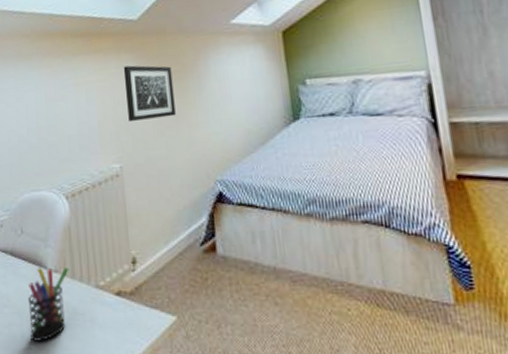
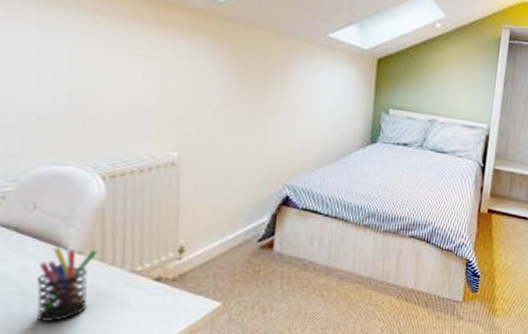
wall art: present [123,65,176,121] -> none [196,49,256,116]

